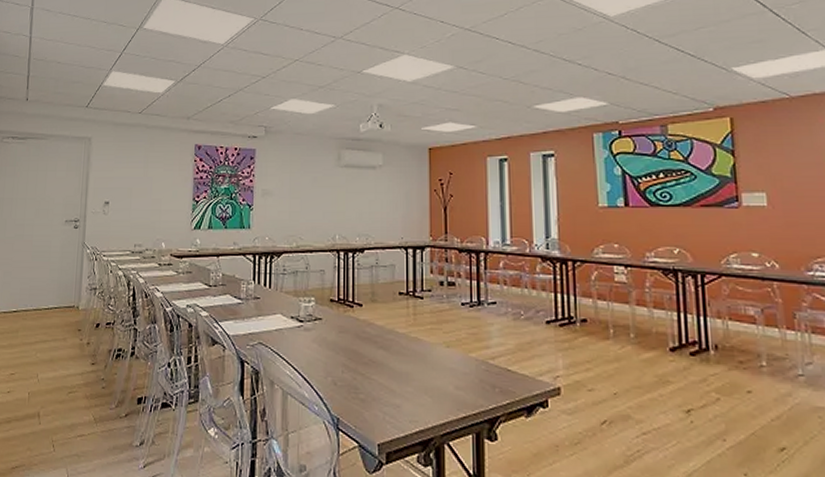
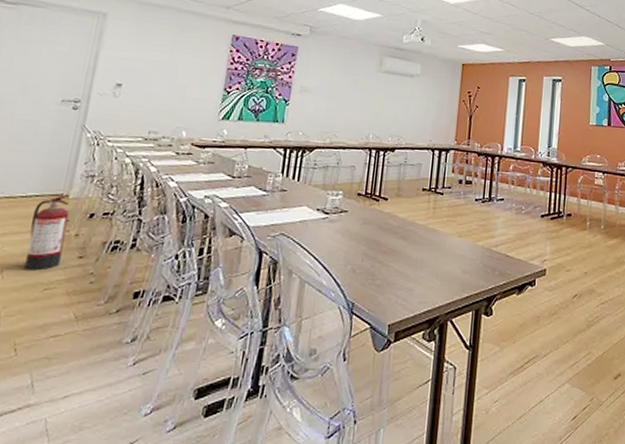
fire extinguisher: none [53,307,81,375] -> present [24,195,70,271]

